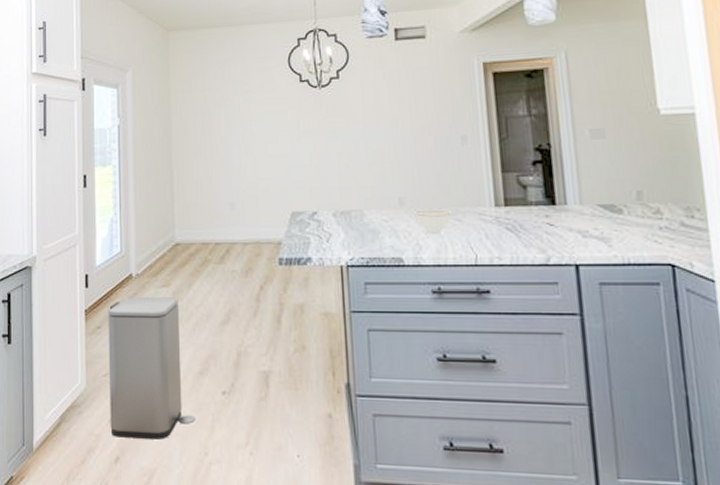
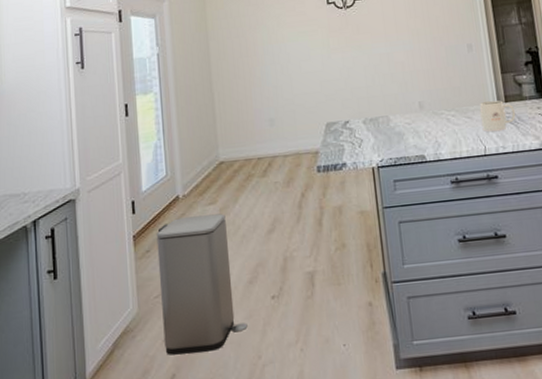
bowl: present [413,209,453,234] -> none [431,109,464,132]
mug: none [472,203,517,240] -> present [479,100,516,133]

